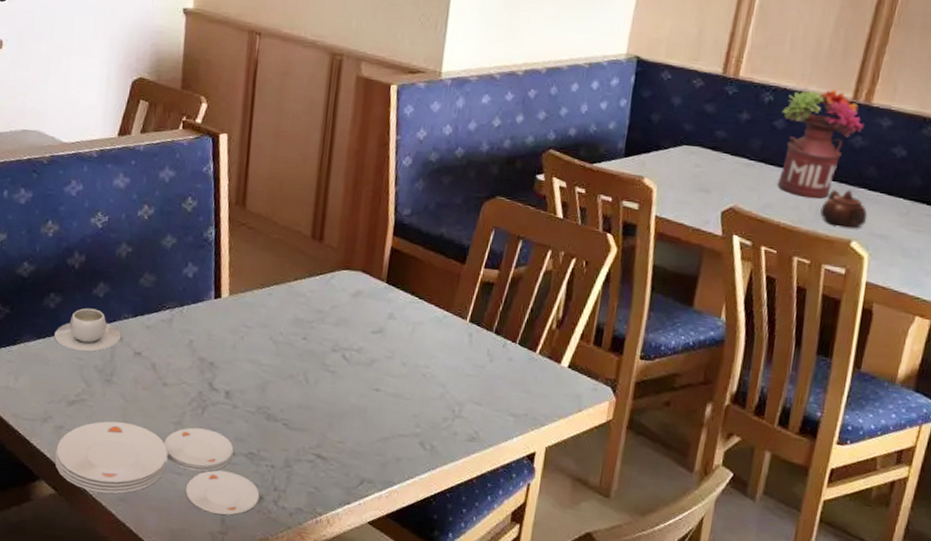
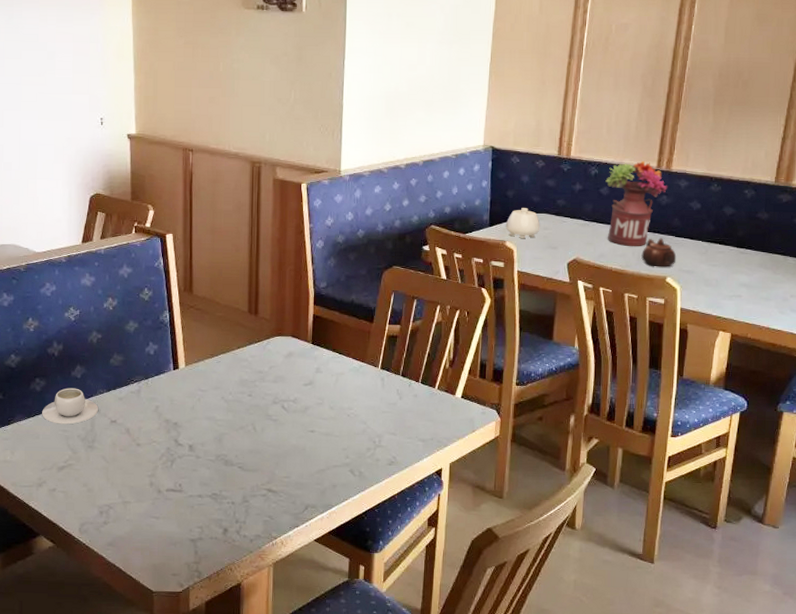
plate: present [54,421,260,515] -> none [51,478,225,547]
sugar bowl: none [645,137,691,177] -> present [505,208,540,239]

